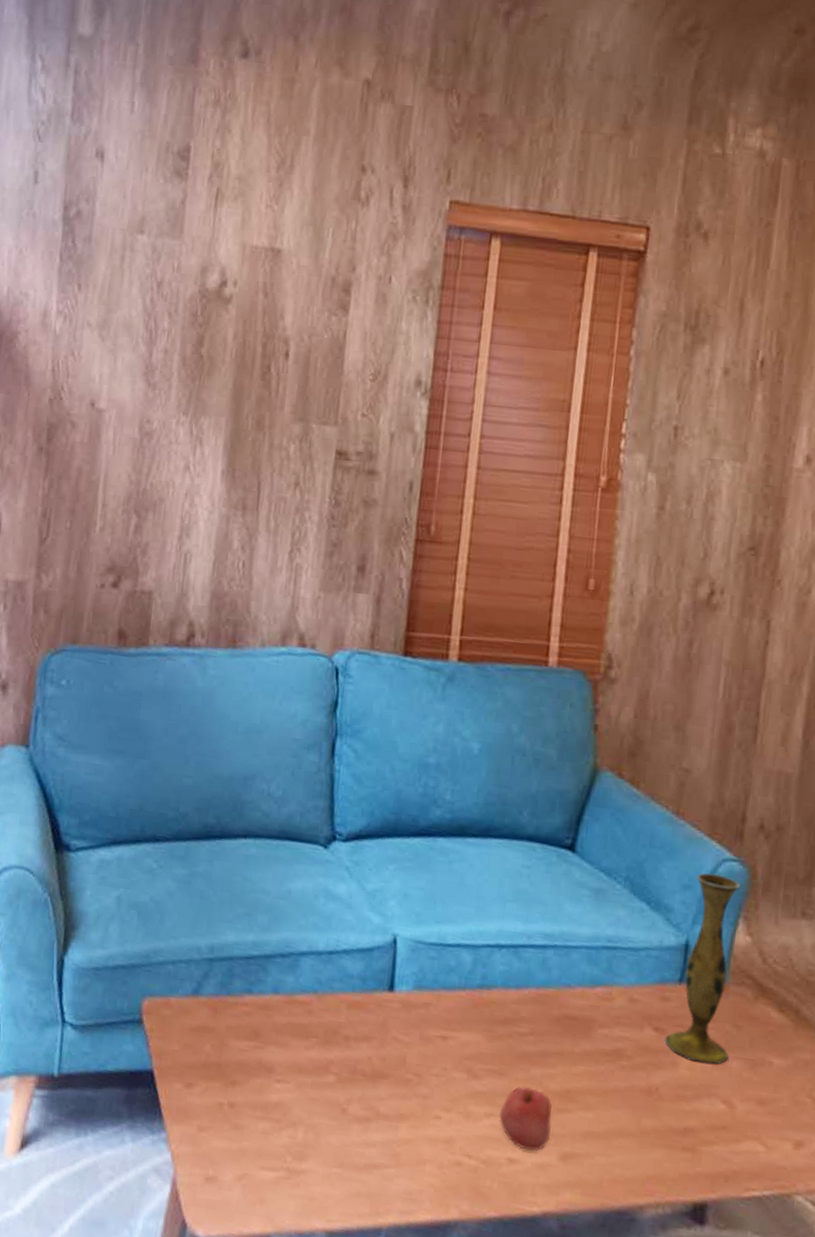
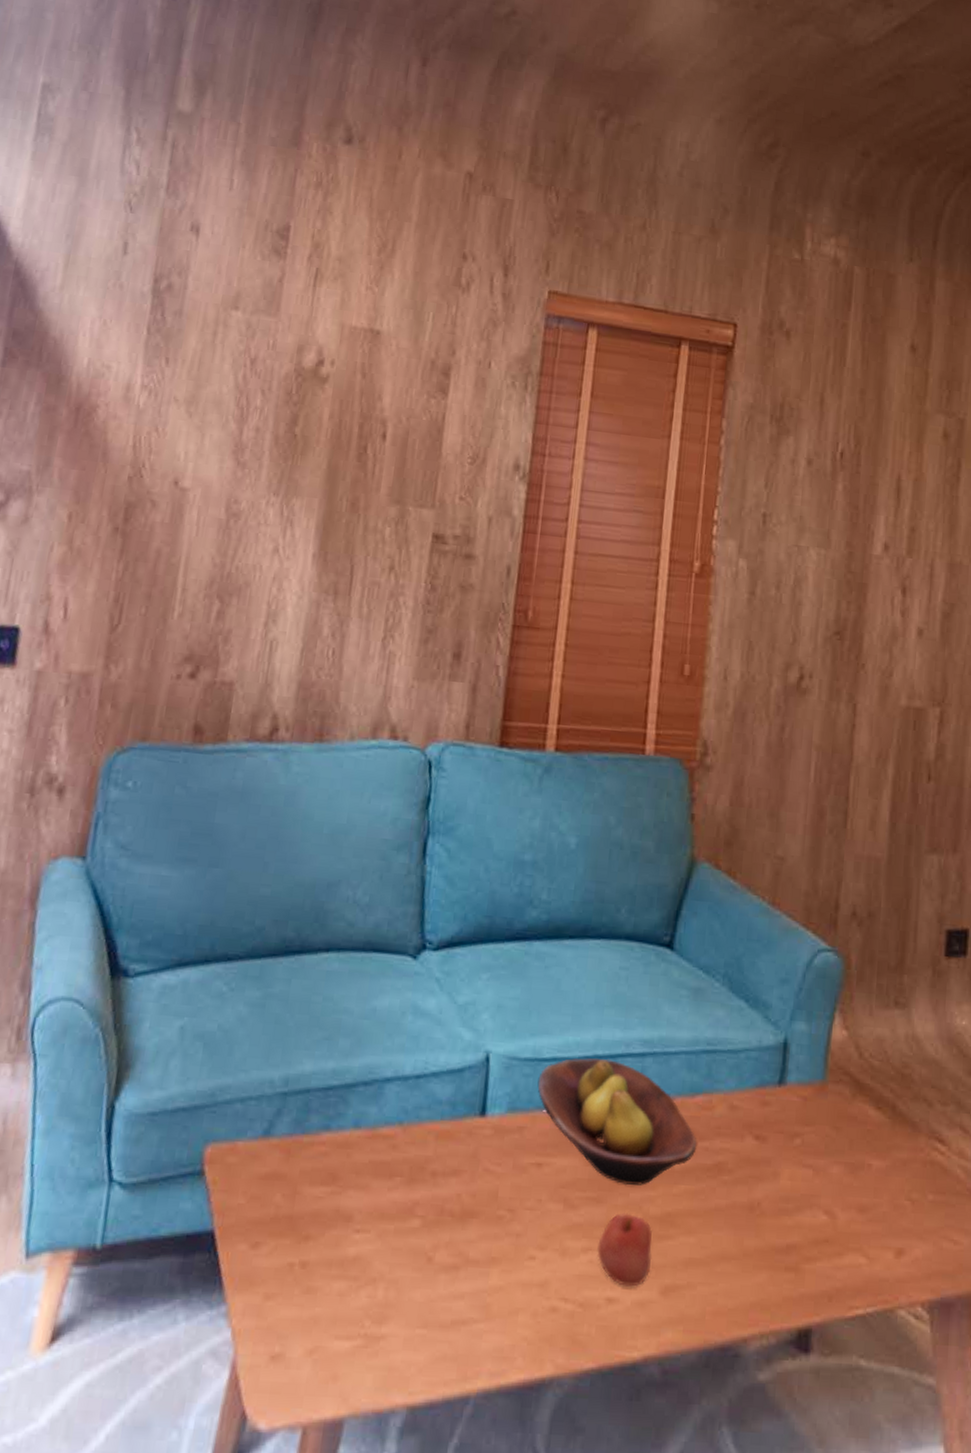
fruit bowl: none [442,946,597,1064] -> present [537,1058,697,1185]
vase: present [664,873,741,1064] -> none [765,965,836,1171]

